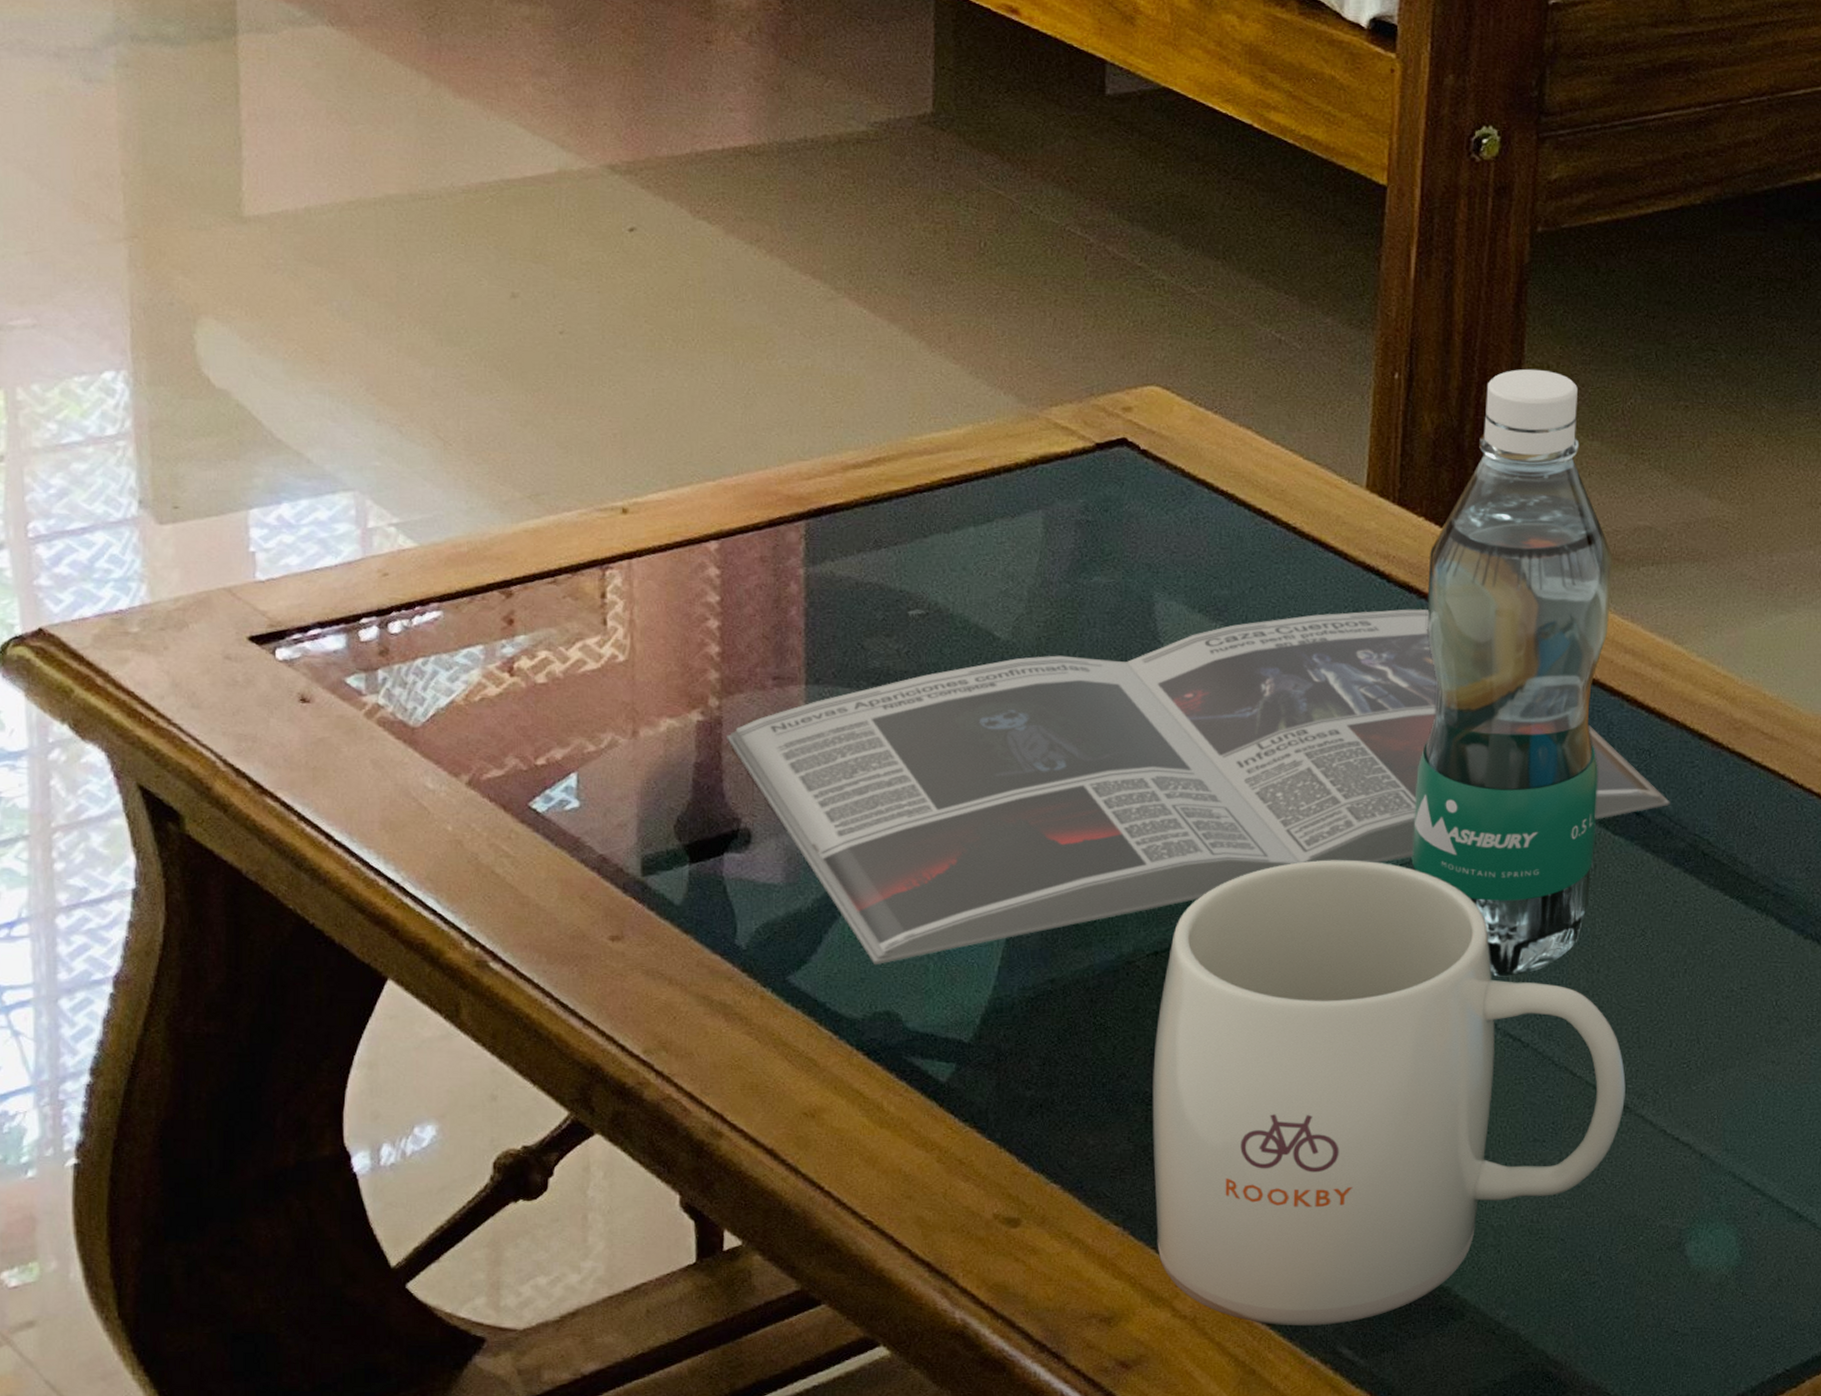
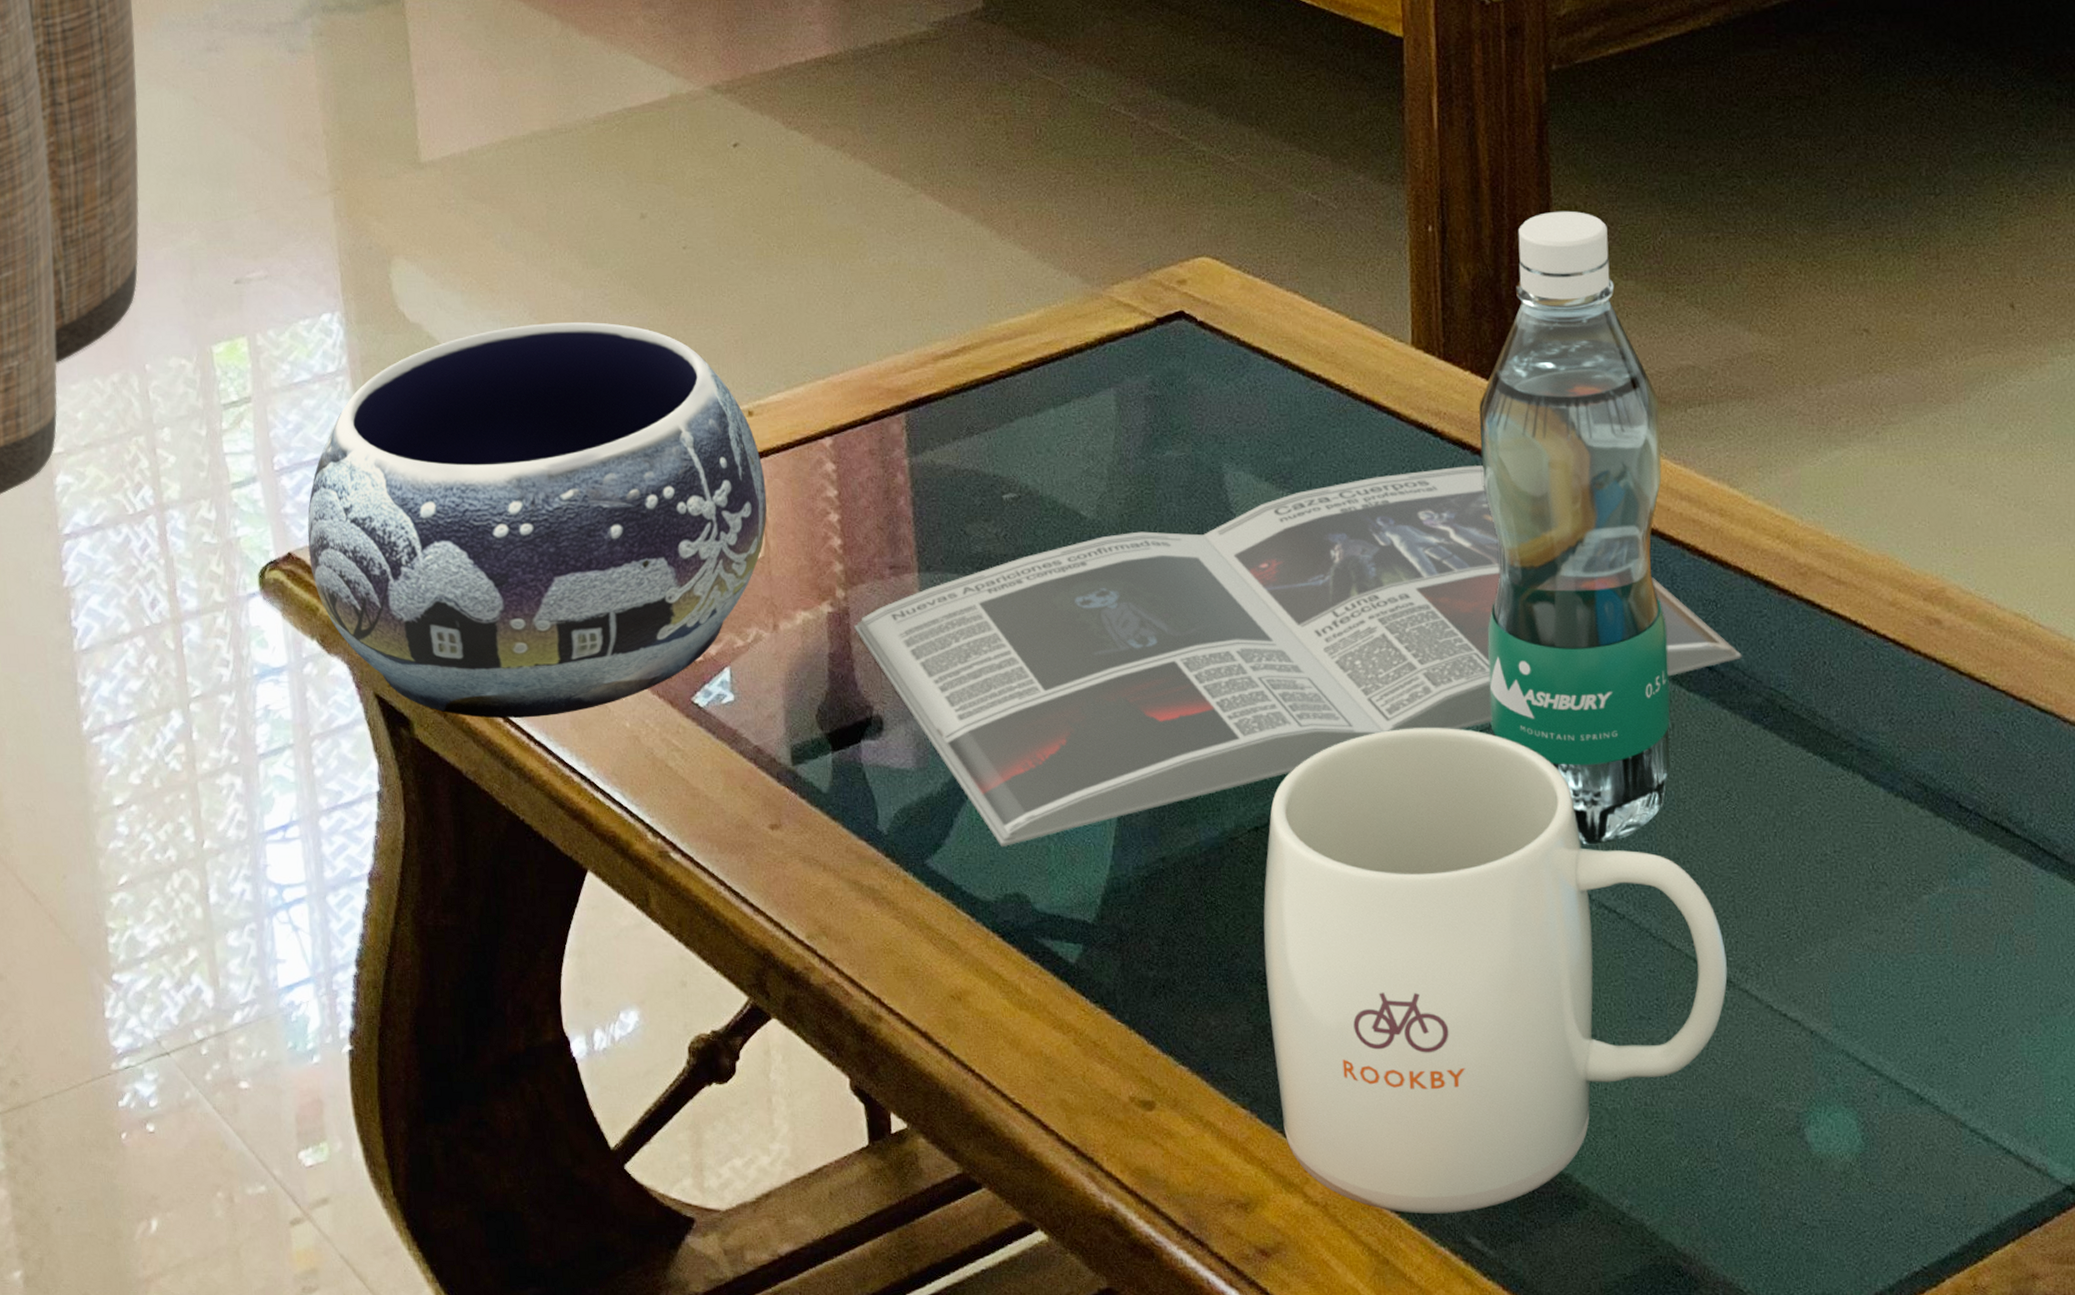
decorative bowl: none [65,400,636,817] -> present [307,322,767,719]

